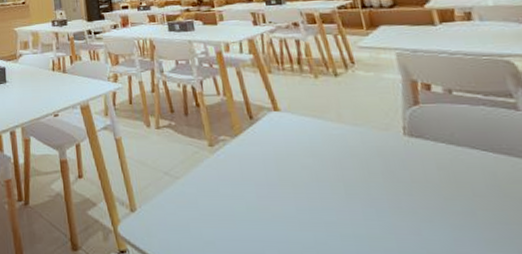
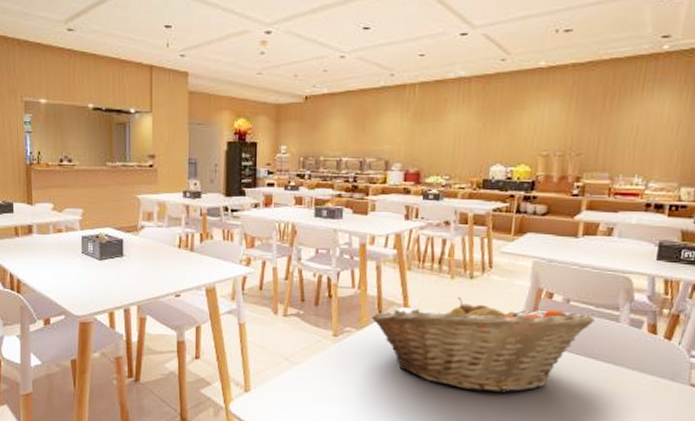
fruit basket: none [243,95,489,201] -> present [371,296,595,393]

